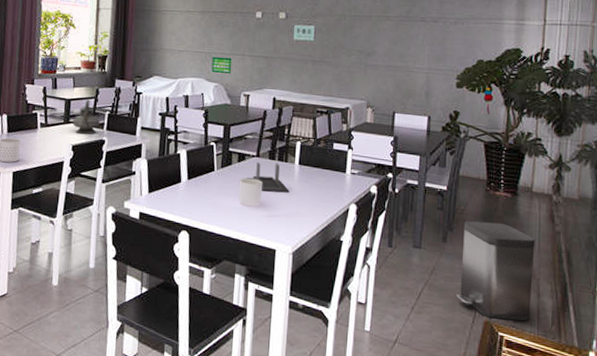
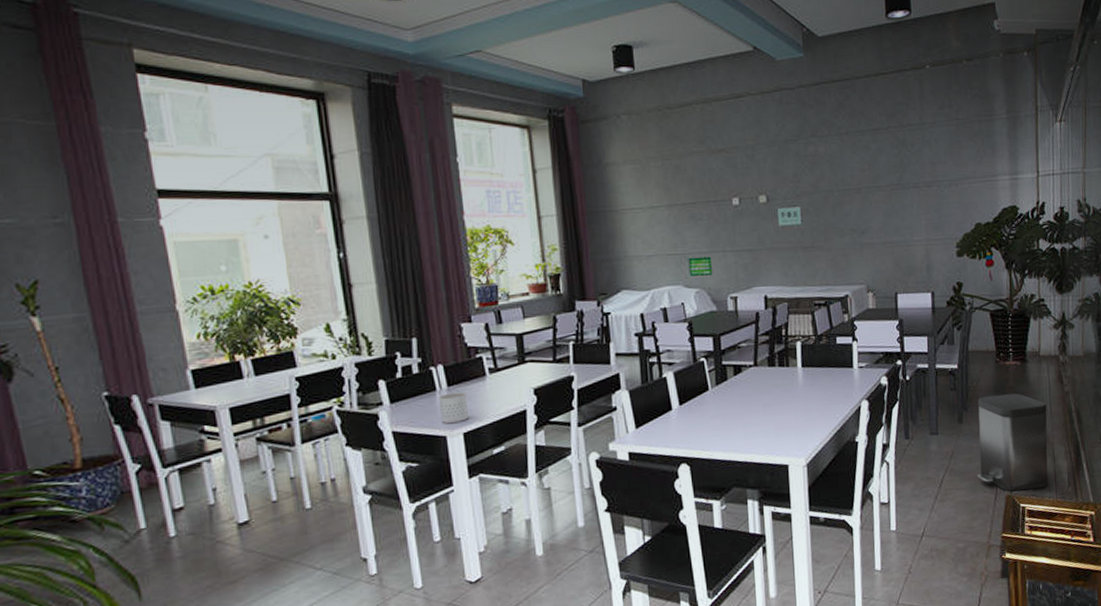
teapot: present [72,99,101,134] -> none [529,330,565,373]
mug: present [238,178,263,207] -> none [738,391,766,424]
napkin holder: present [246,161,290,193] -> none [746,369,796,403]

